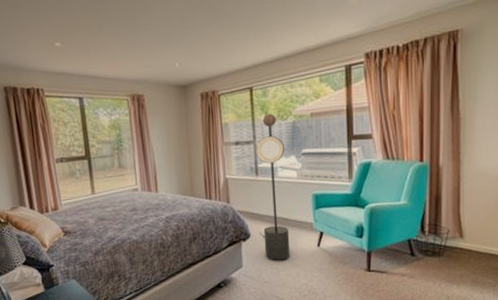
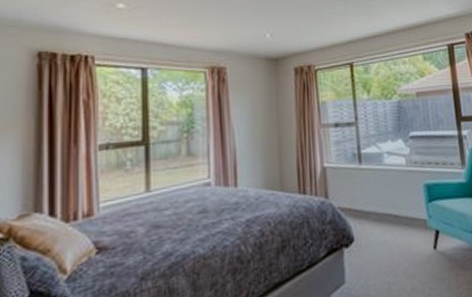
floor lamp: present [256,113,290,260] -> none [358,92,403,270]

